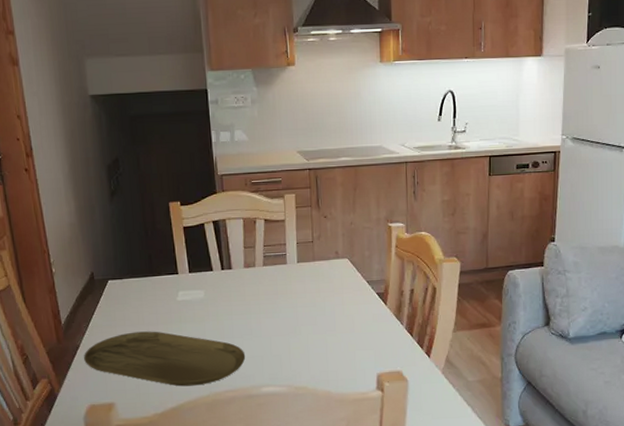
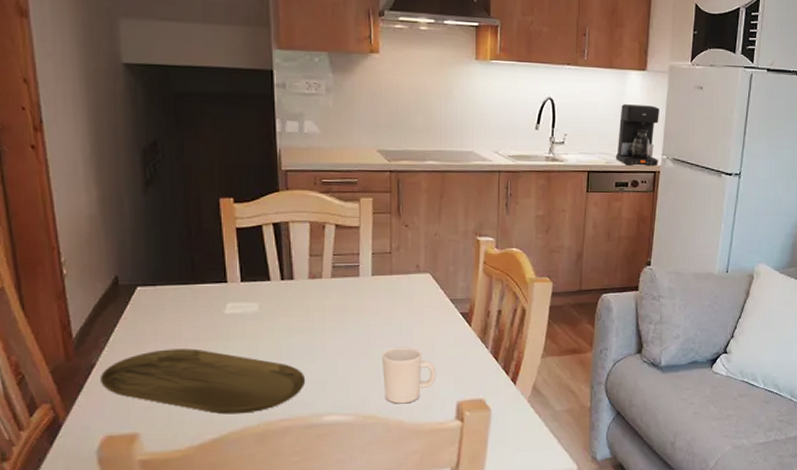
mug: none [309,325,358,376] -> present [382,346,437,404]
coffee maker: none [515,89,558,148] -> present [615,104,659,166]

